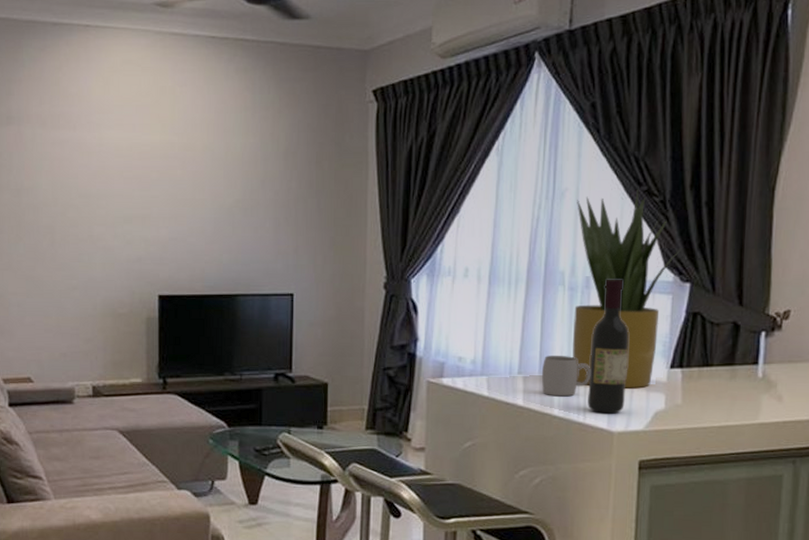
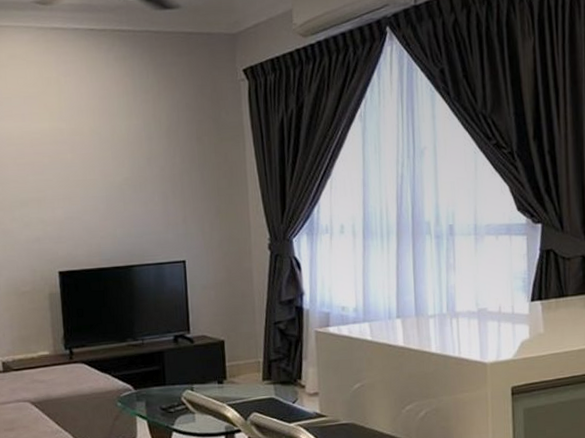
mug: present [541,355,591,397] -> none [417,297,462,335]
planter: present [572,189,681,389] -> none [435,143,530,323]
wine bottle: present [588,279,629,414] -> none [459,225,494,347]

